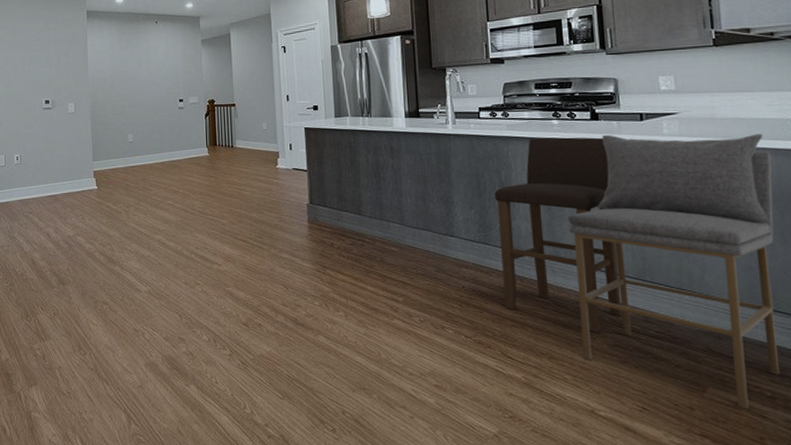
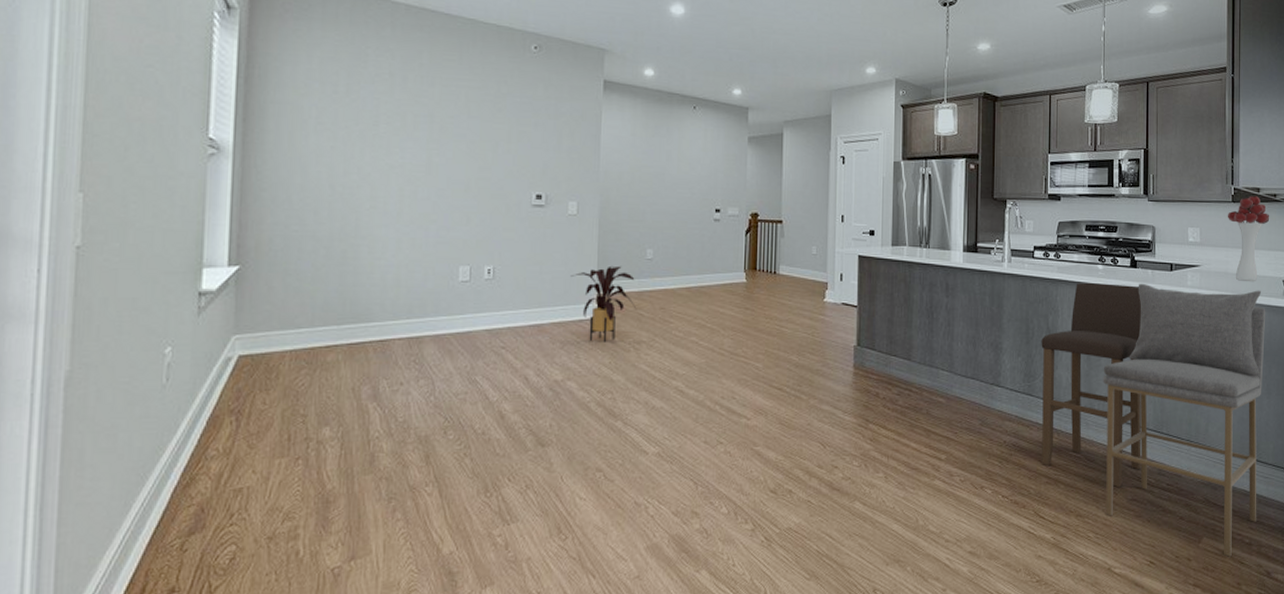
house plant: none [74,148,124,207] -> present [570,265,637,342]
flower bouquet: none [708,37,767,126] -> present [1227,196,1270,282]

